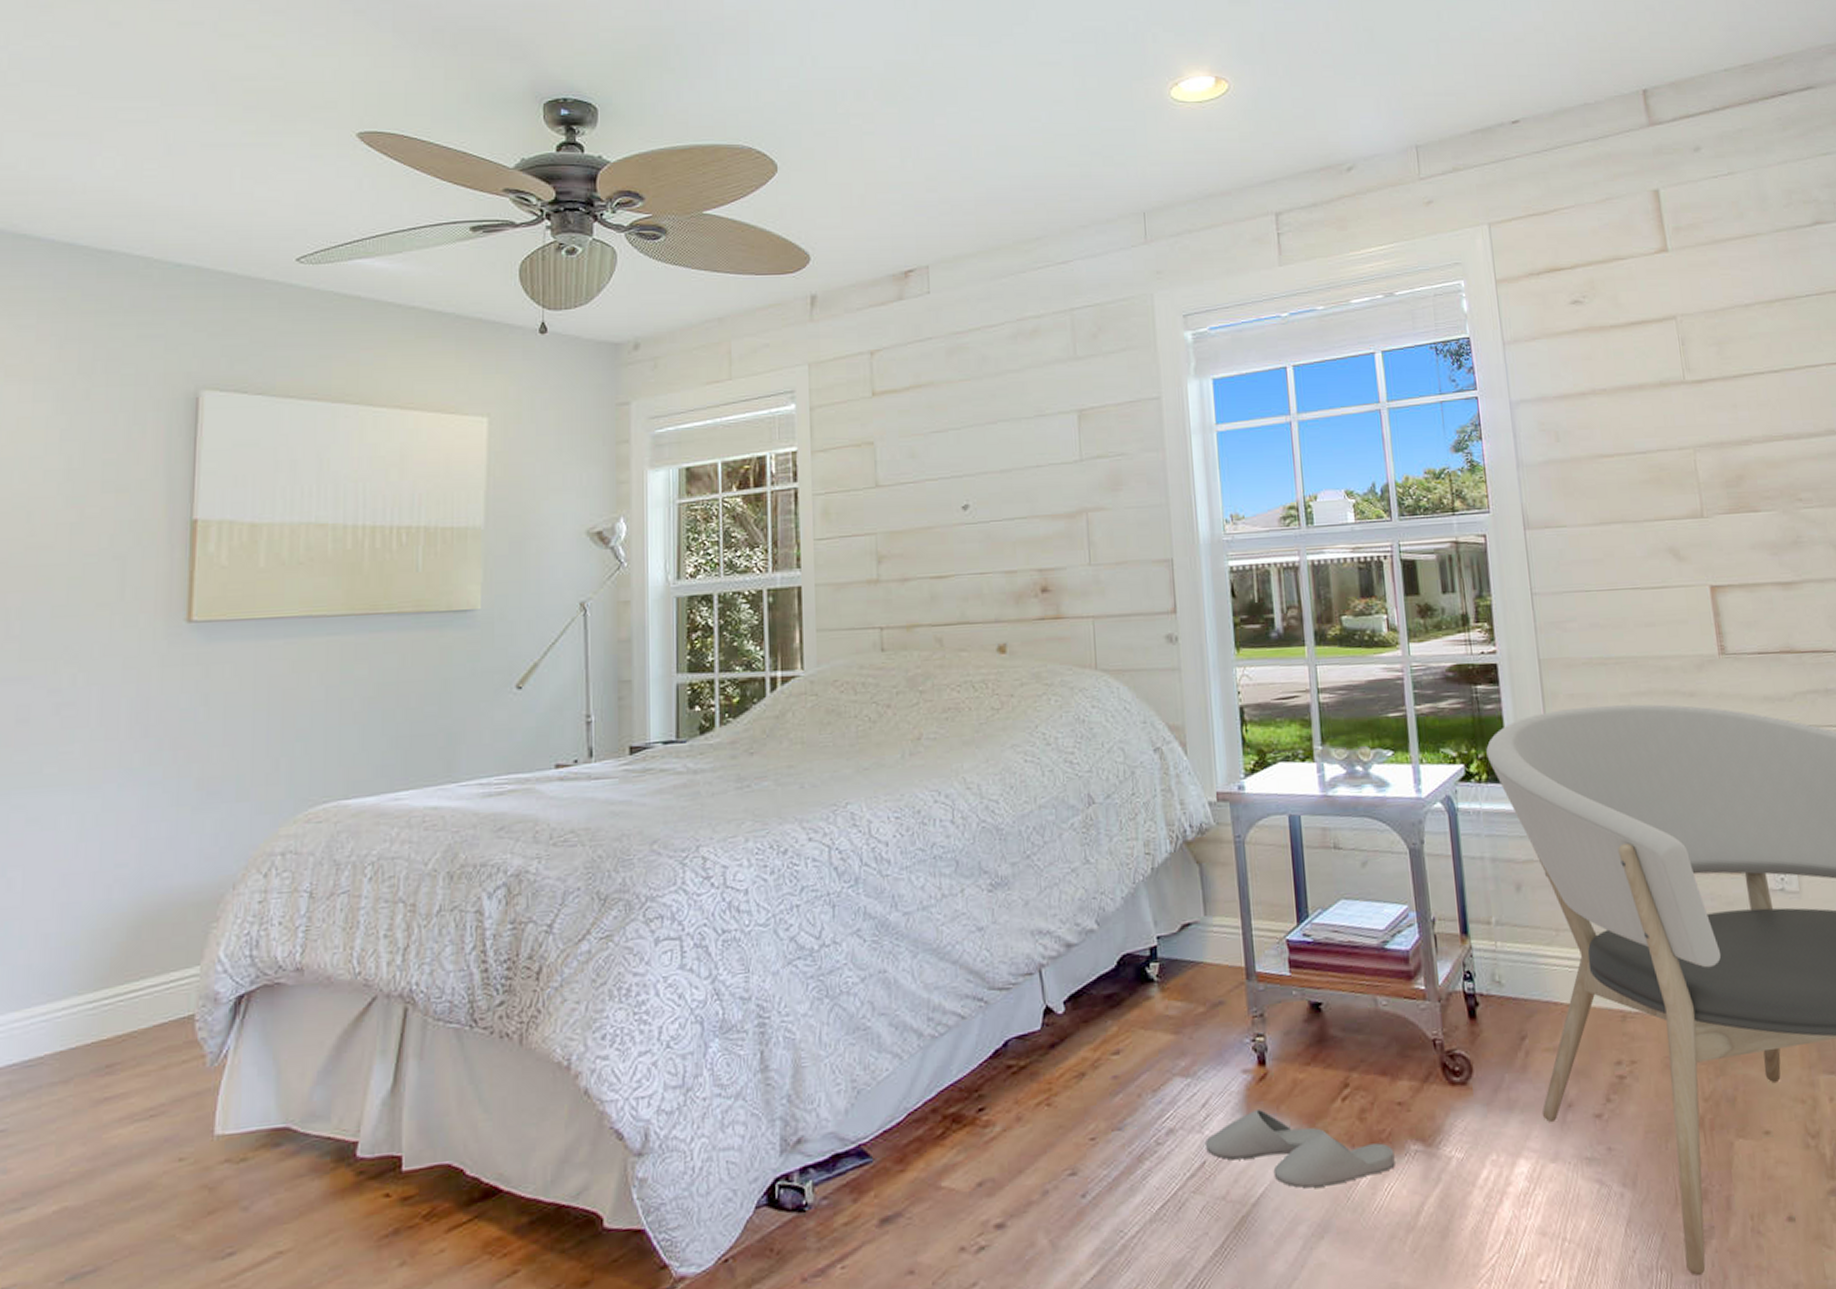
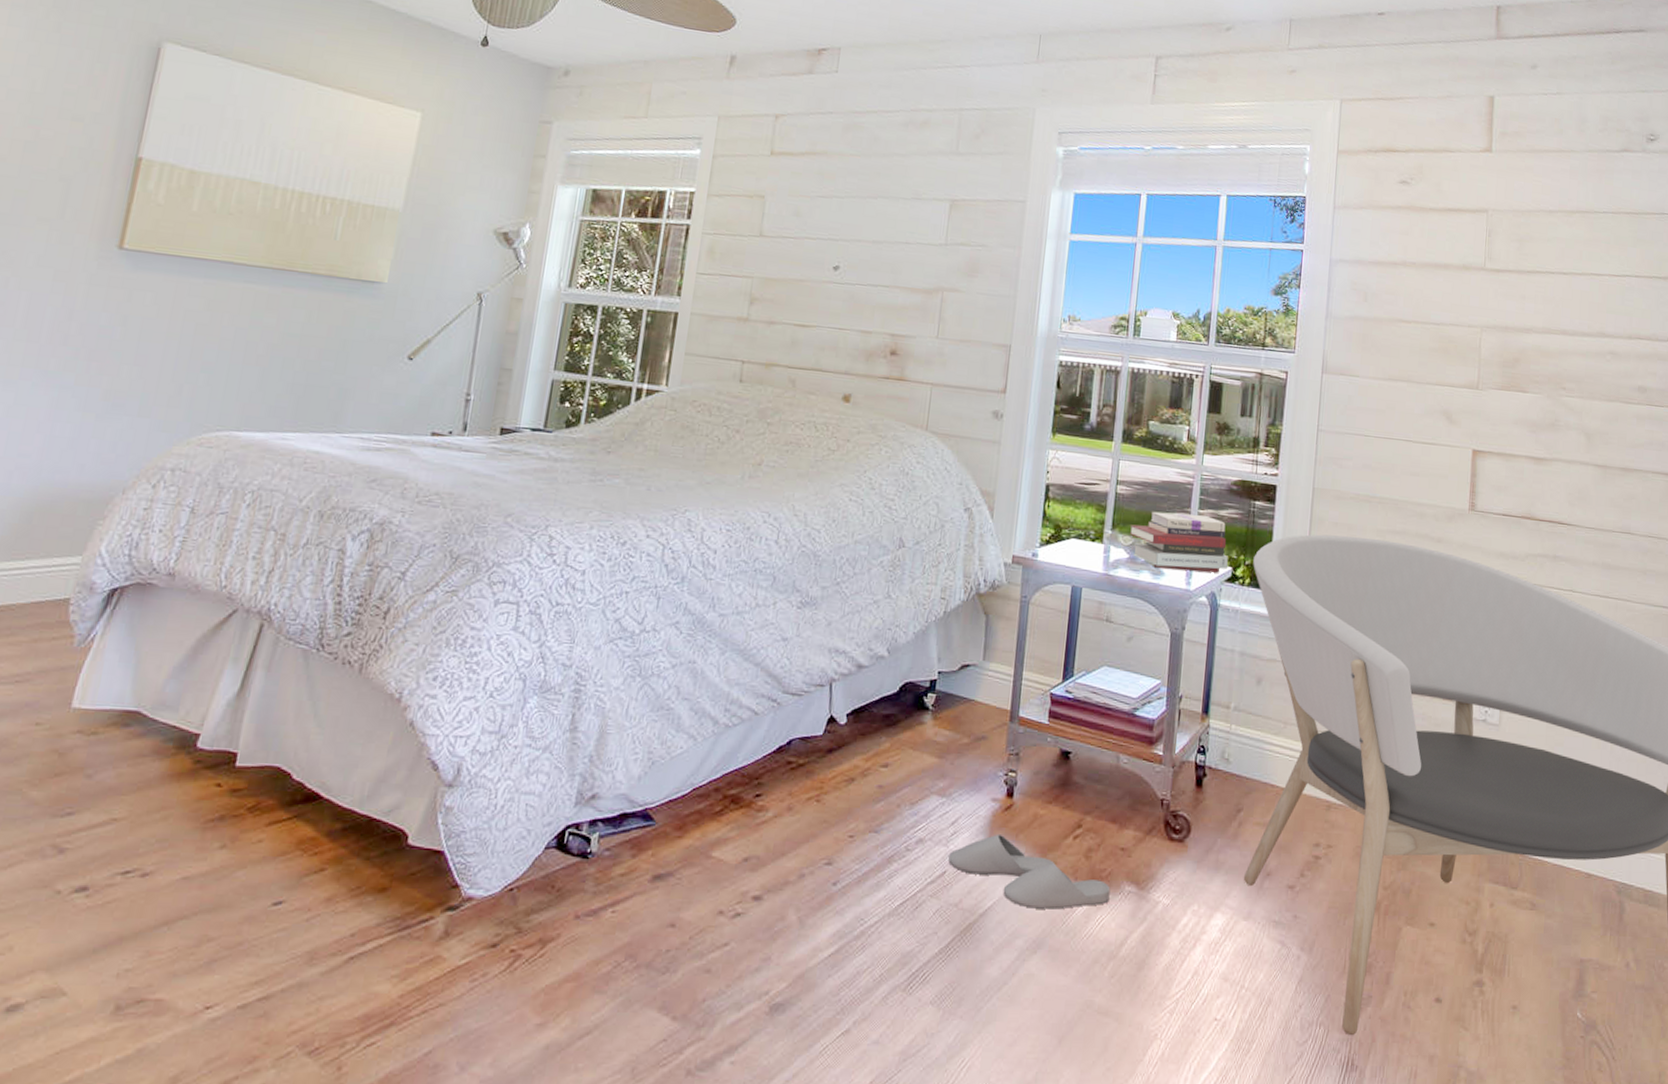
books: none [1341,711,1459,779] -> present [1129,511,1228,573]

